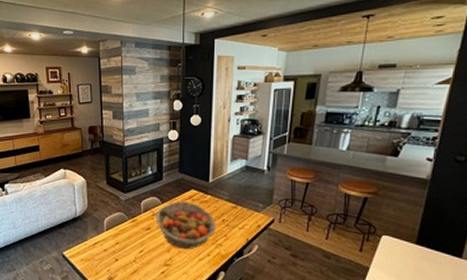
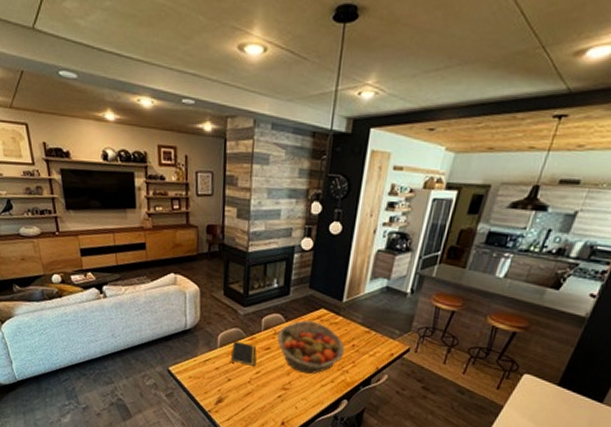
notepad: none [117,224,139,246] -> present [231,341,257,366]

